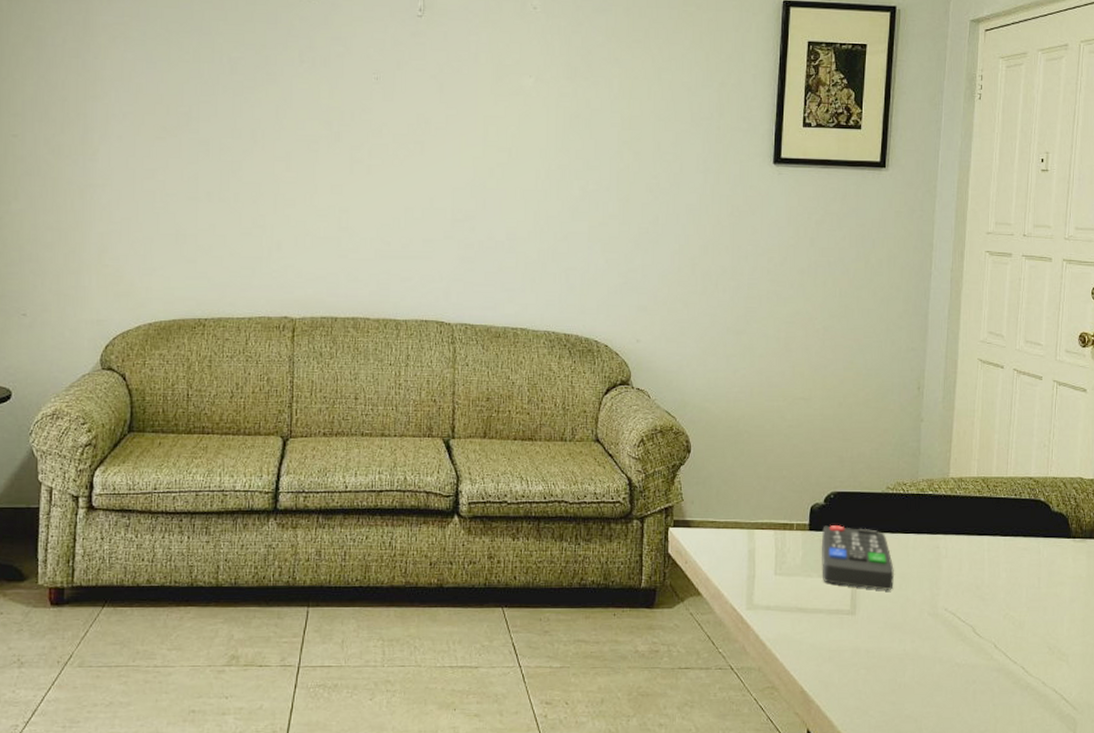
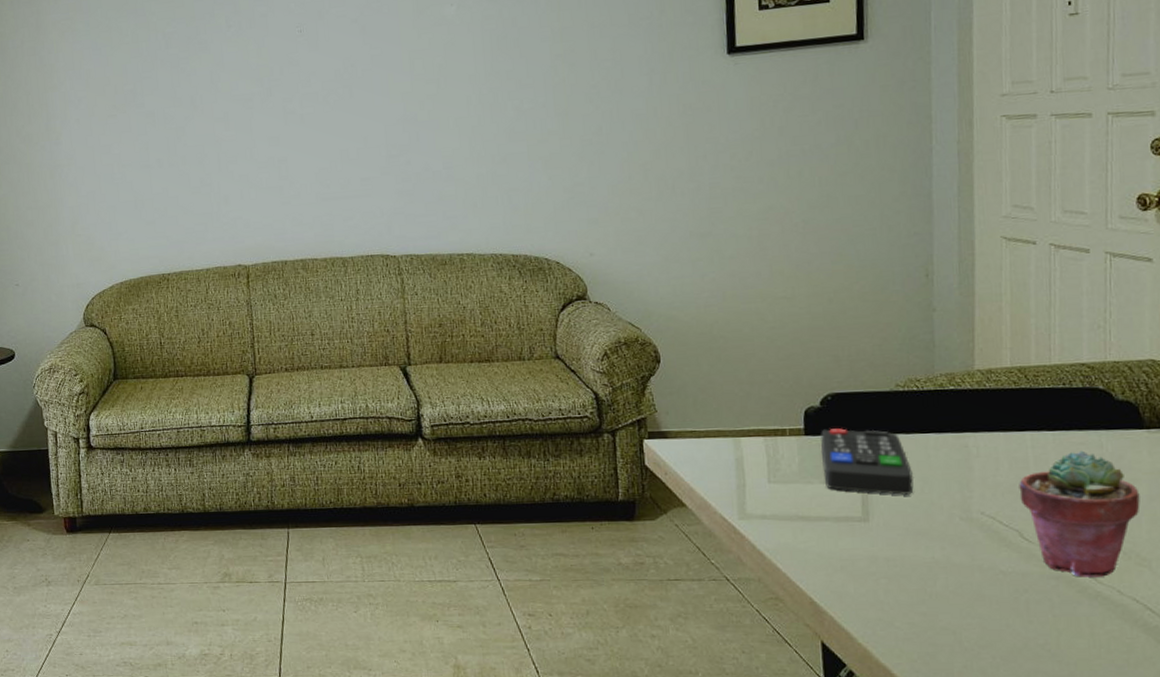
potted succulent: none [975,555,1064,670] -> present [1019,450,1140,577]

